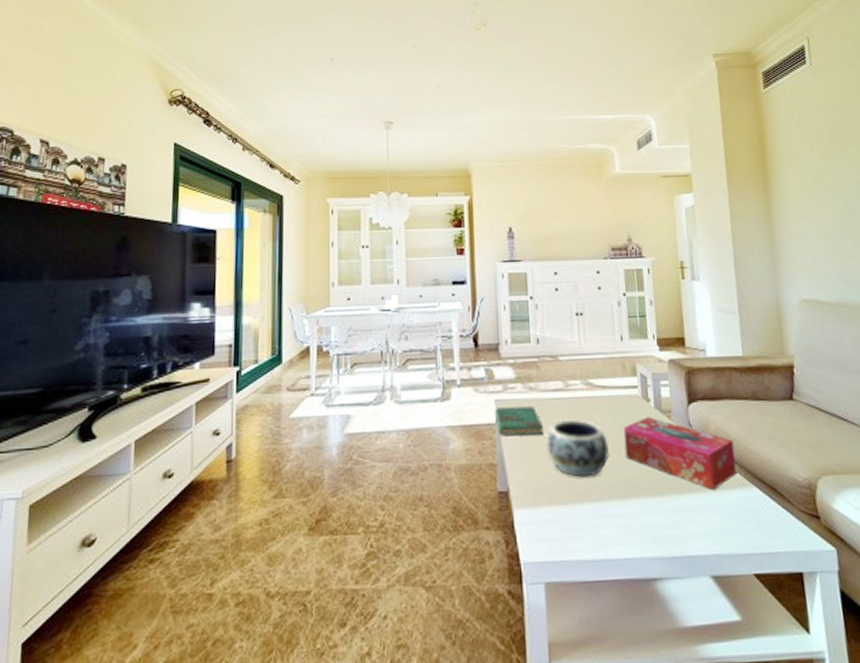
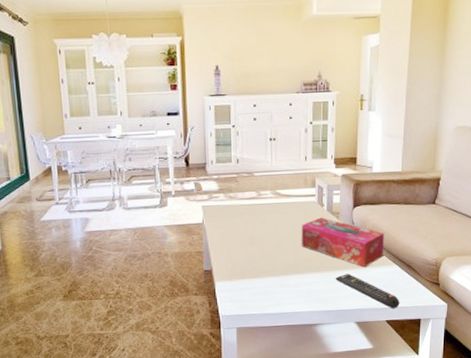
book: present [495,406,543,437] -> none [202,210,239,233]
decorative bowl: present [546,419,609,478] -> none [241,219,289,260]
remote control: none [675,499,770,555] -> present [335,274,400,309]

